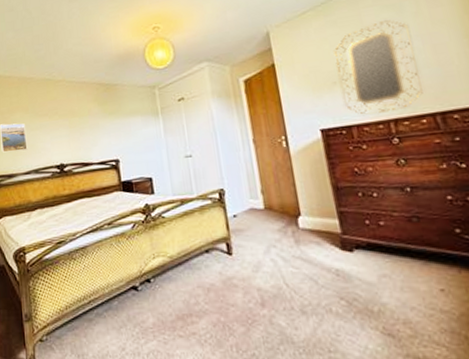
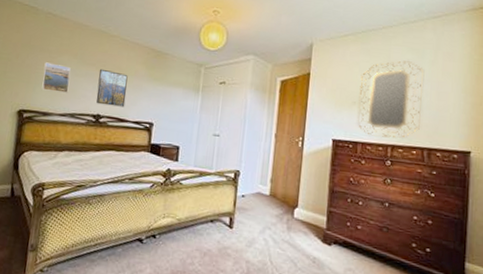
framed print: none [52,116,86,154] -> present [96,68,128,107]

